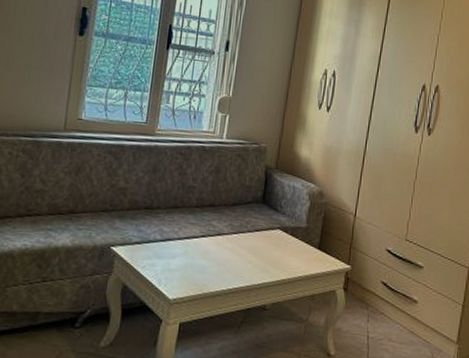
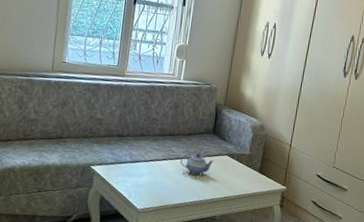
teapot: none [222,228,264,255] -> present [180,154,214,175]

